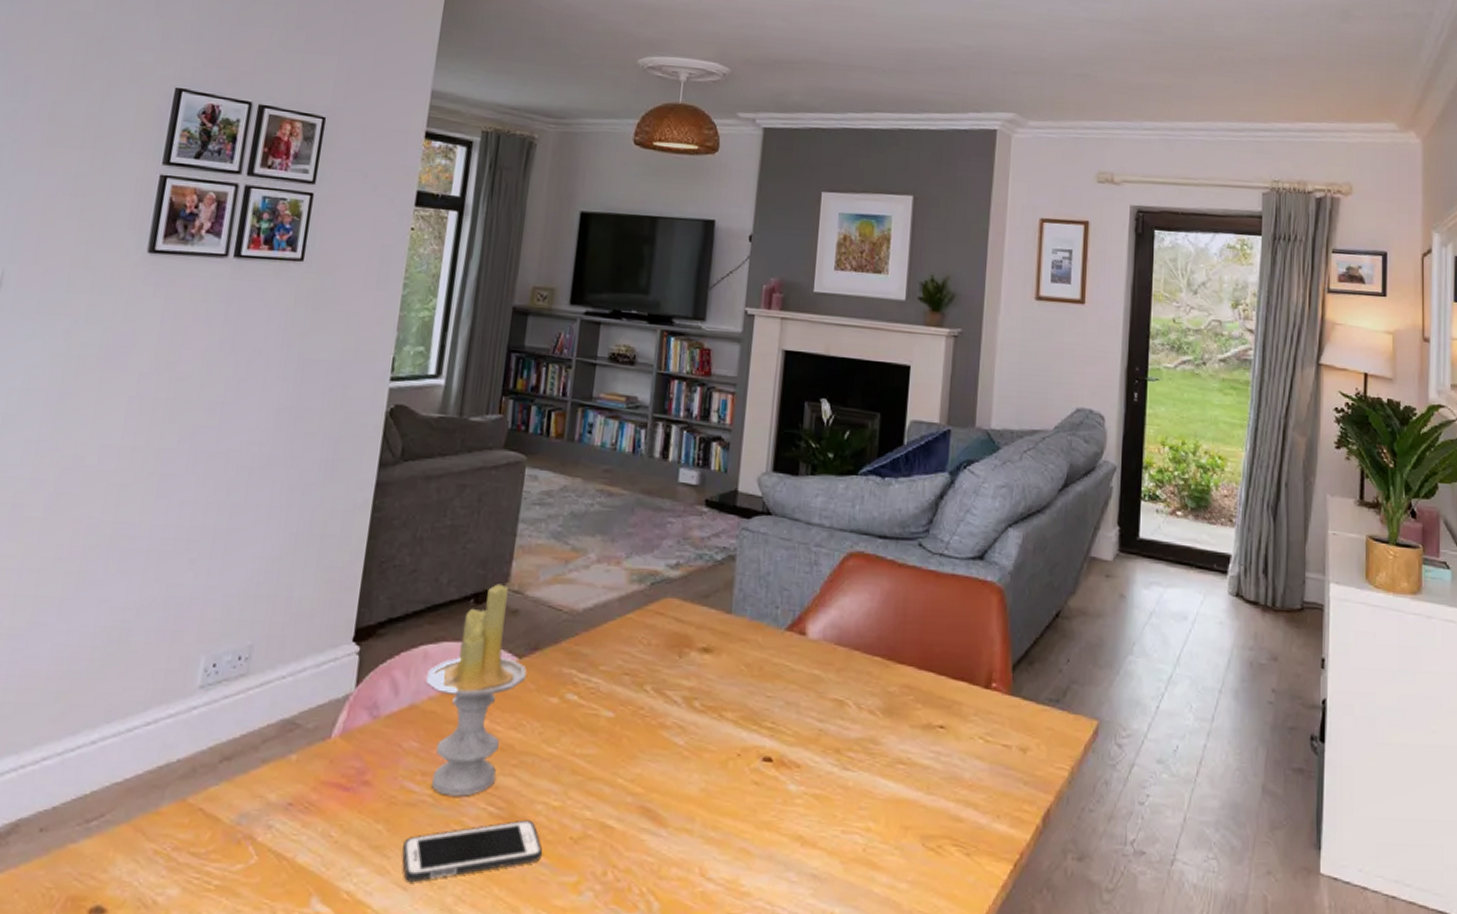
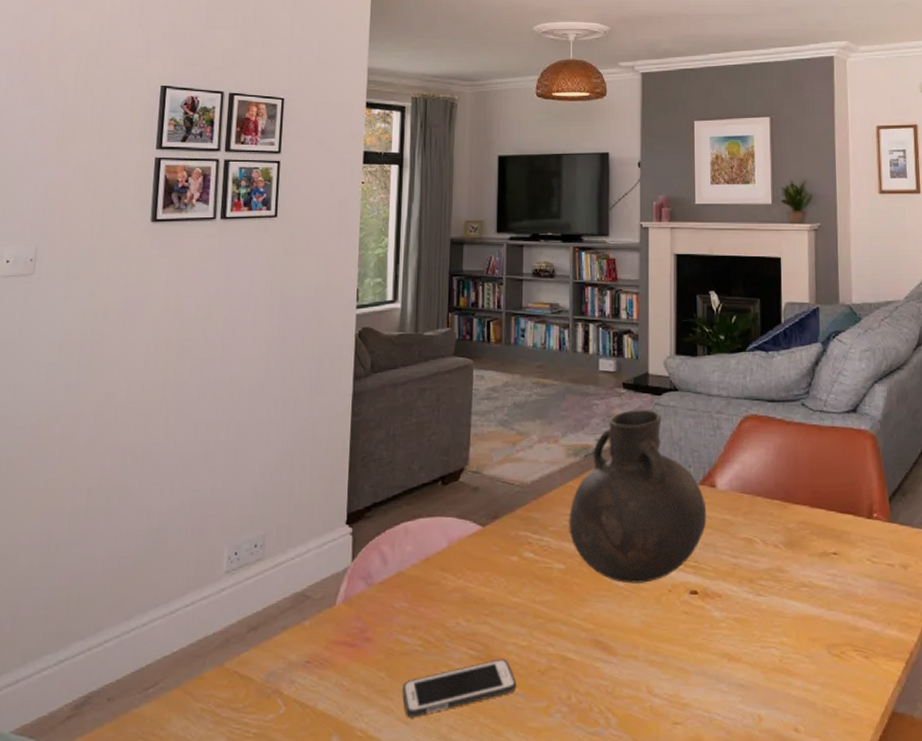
candle: present [426,584,528,797] -> none [409,467,491,644]
vase: none [623,533,793,743] -> present [569,410,707,584]

